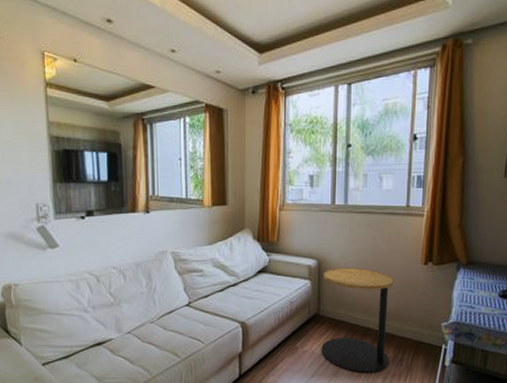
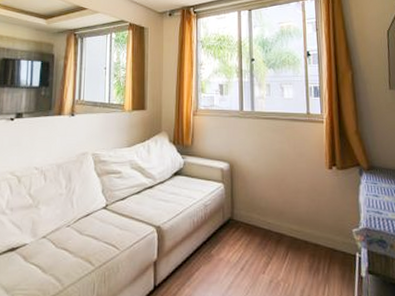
side table: present [321,267,394,374] -> none [236,171,306,285]

